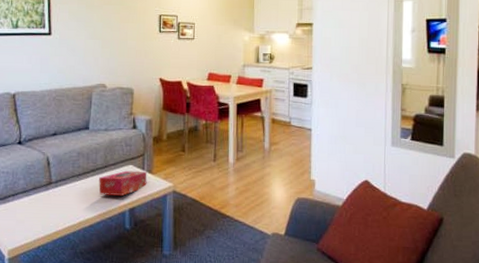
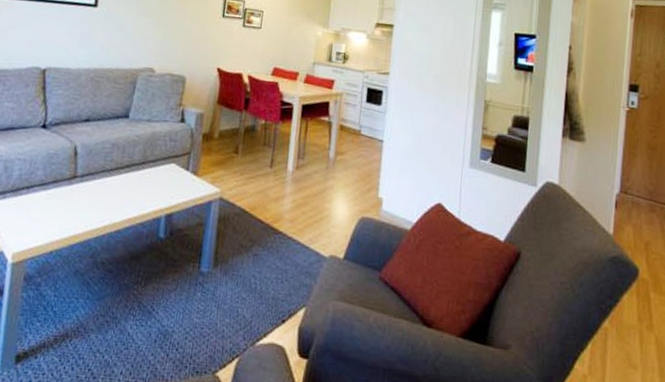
tissue box: present [99,170,147,196] -> none [132,169,192,199]

